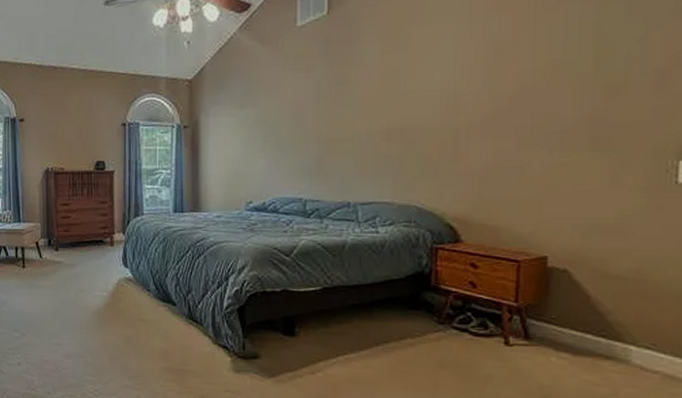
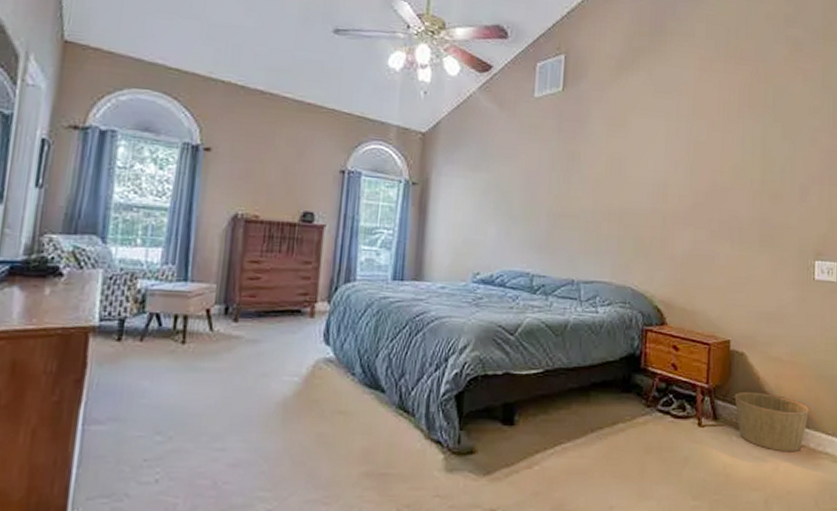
basket: none [553,311,665,379] -> present [734,391,809,452]

